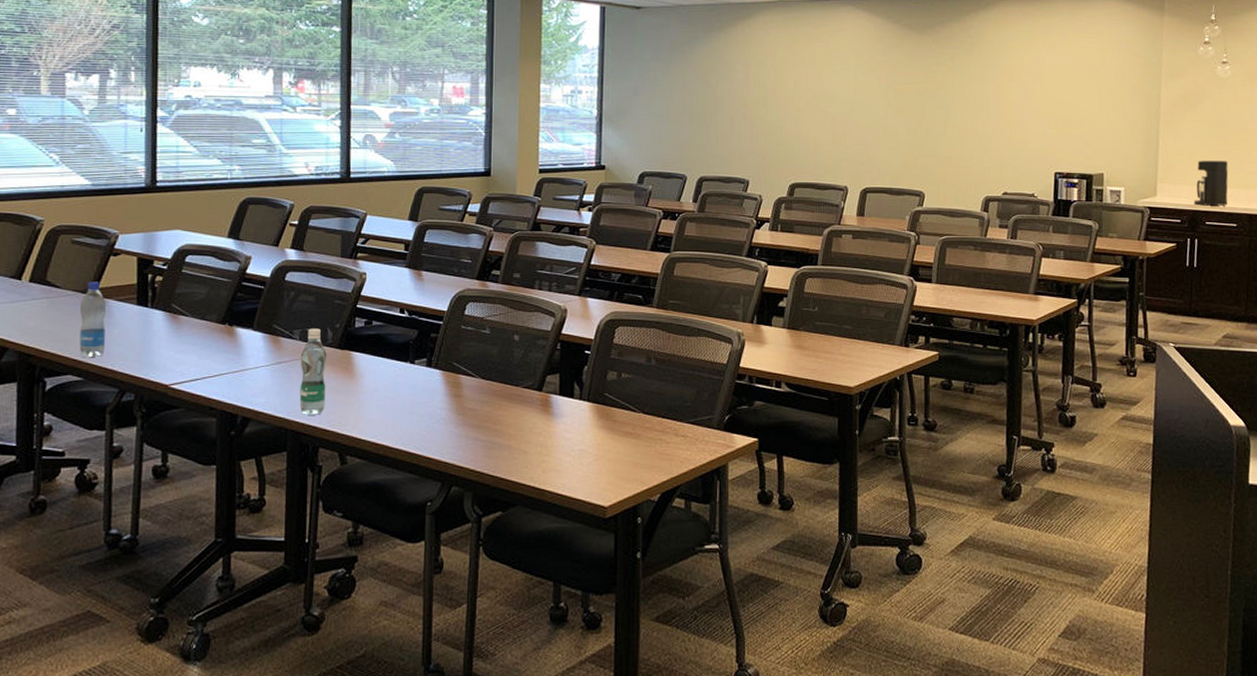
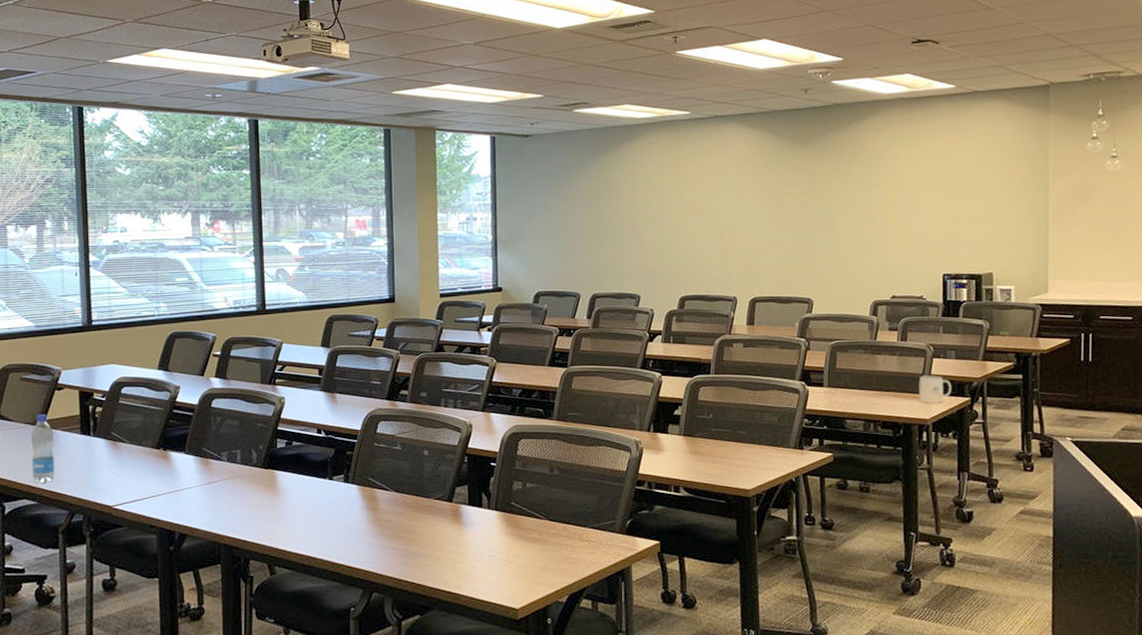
bottle: present [299,328,326,415] -> none [230,450,253,530]
mug: none [1026,275,1059,304] -> present [918,375,952,404]
coffee maker: present [1193,160,1229,206] -> none [1086,254,1122,301]

